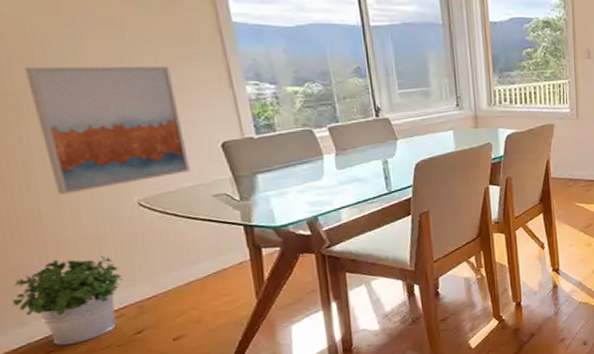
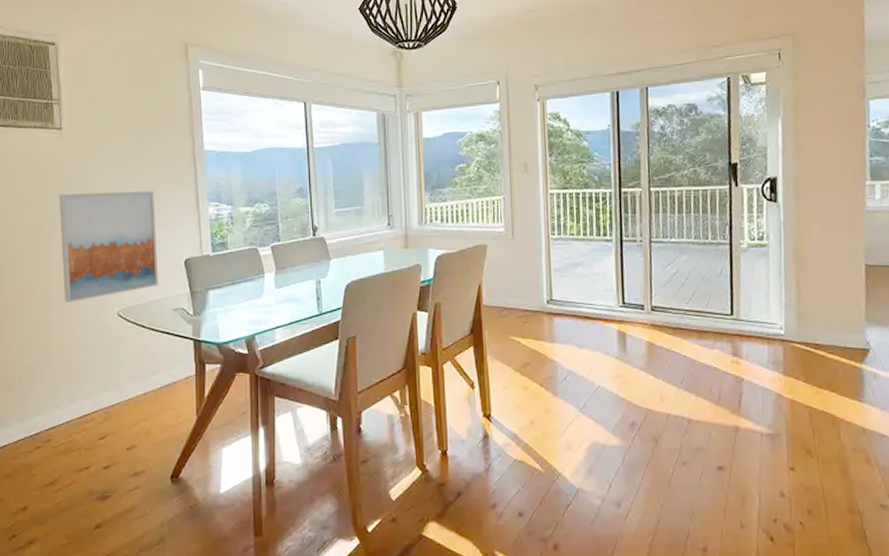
potted plant: present [11,255,123,346] -> none [20,360,98,442]

